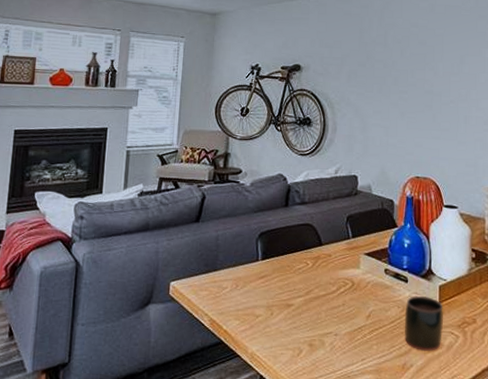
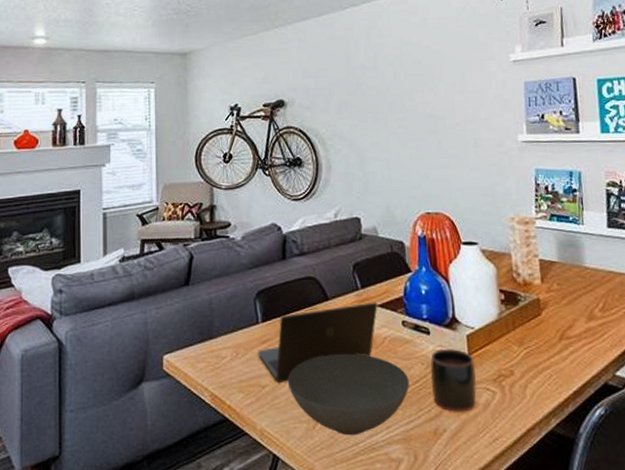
laptop: none [255,250,365,314] -> present [258,302,378,382]
bowl: none [279,293,385,364] -> present [287,353,409,436]

